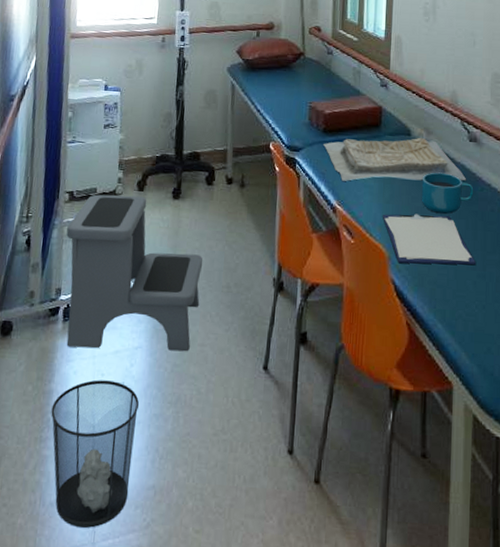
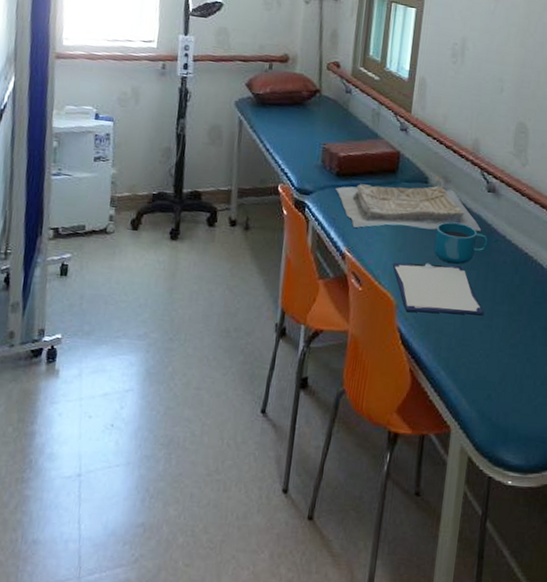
waste bin: present [51,379,140,528] -> none [33,421,130,564]
step stool: present [66,194,203,352] -> none [50,232,201,395]

